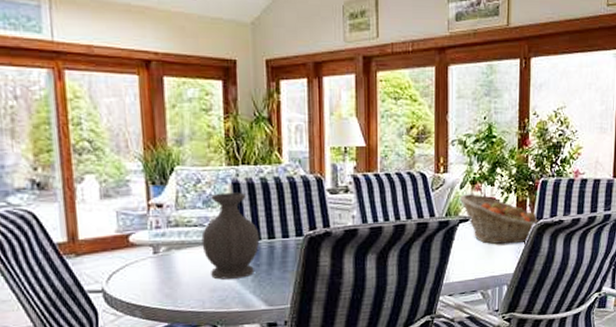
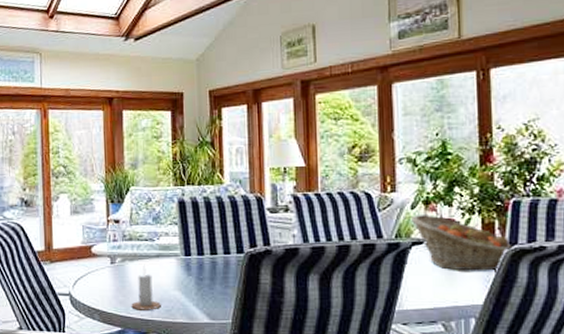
candle: none [179,251,214,303] -> present [131,263,161,310]
vase: present [201,192,260,280] -> none [151,210,203,291]

